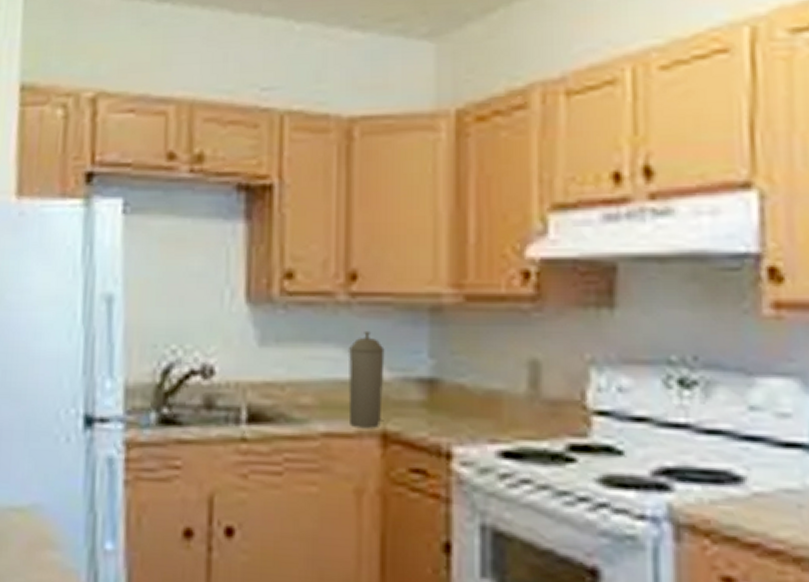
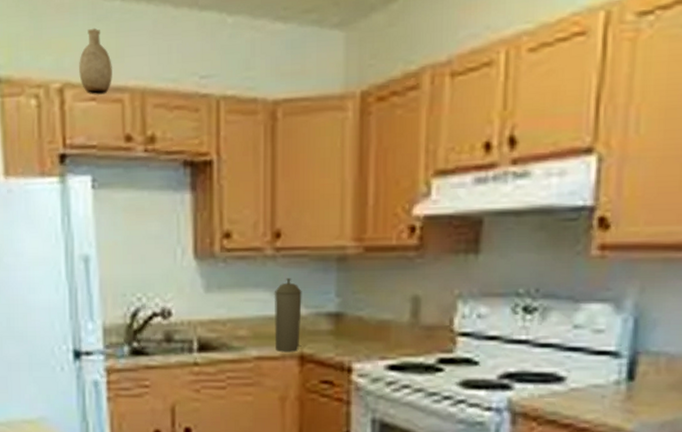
decorative vase: none [117,32,157,106] -> present [79,27,112,95]

